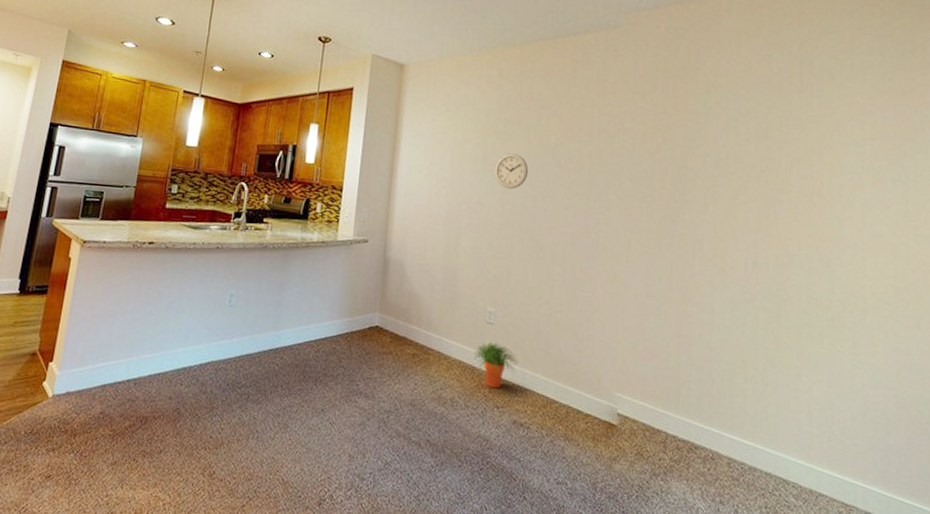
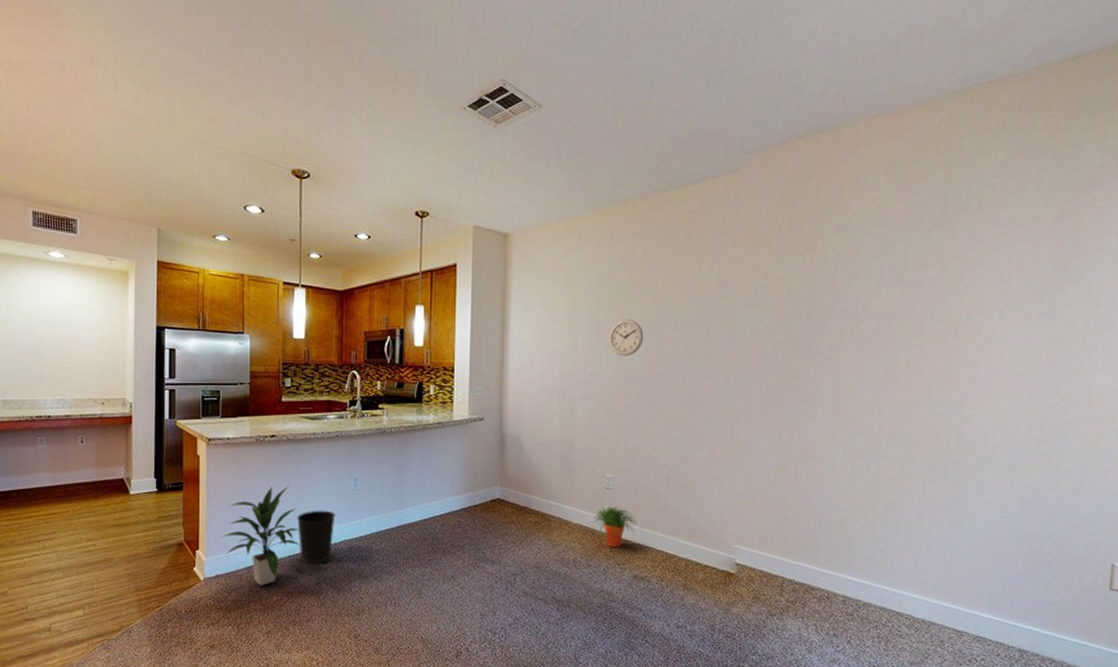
indoor plant: none [79,296,165,408] -> present [221,486,300,586]
wastebasket: none [161,325,206,386] -> present [297,510,336,564]

